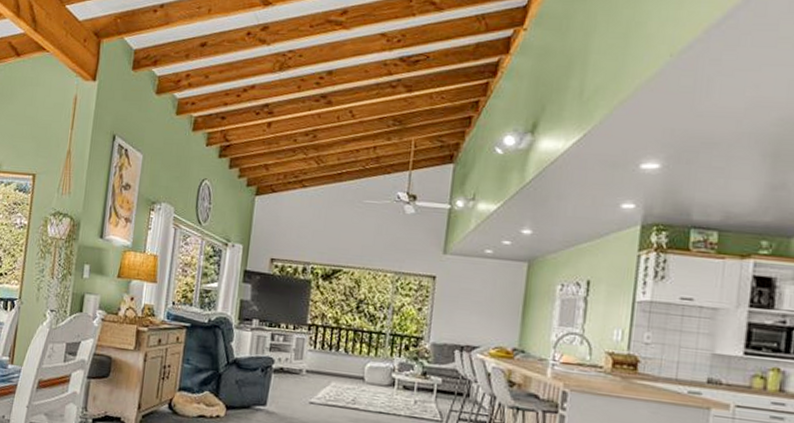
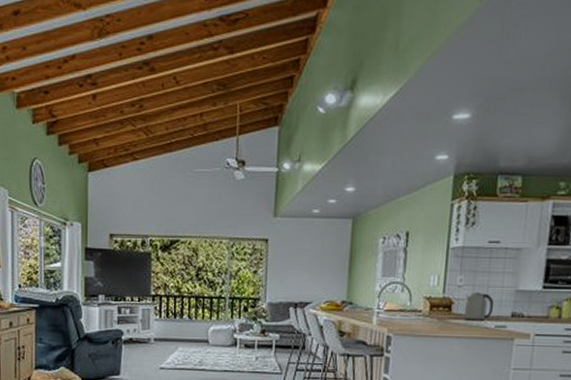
kettle: none [652,351,687,386] -> present [464,292,494,322]

